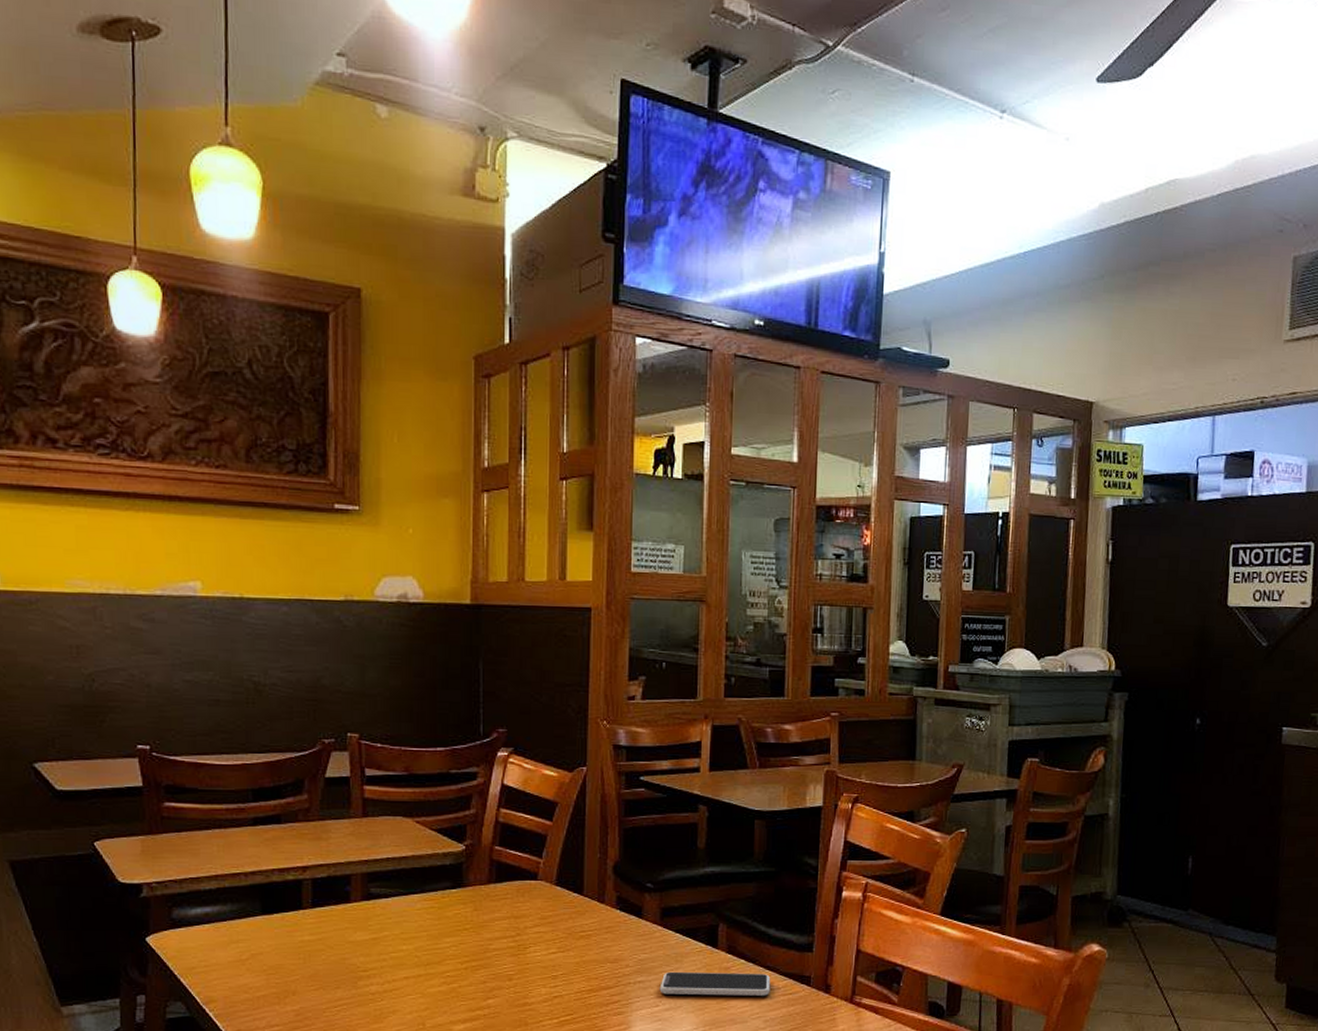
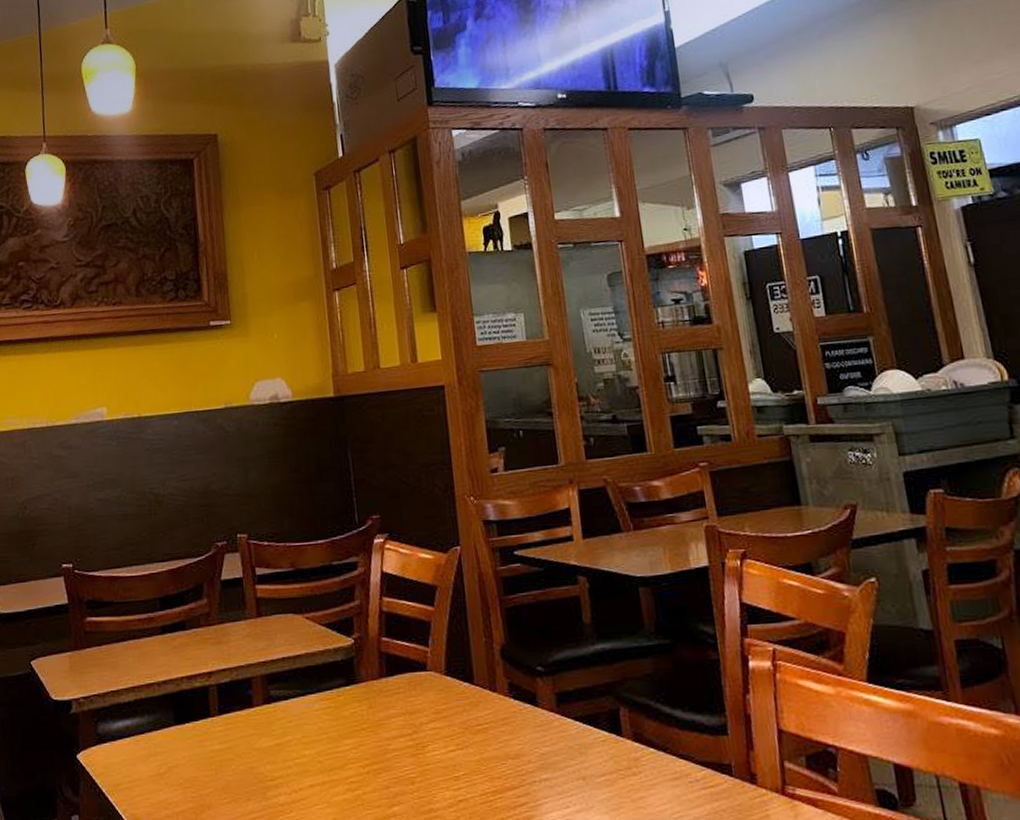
smartphone: present [659,971,771,996] -> none [567,763,689,793]

